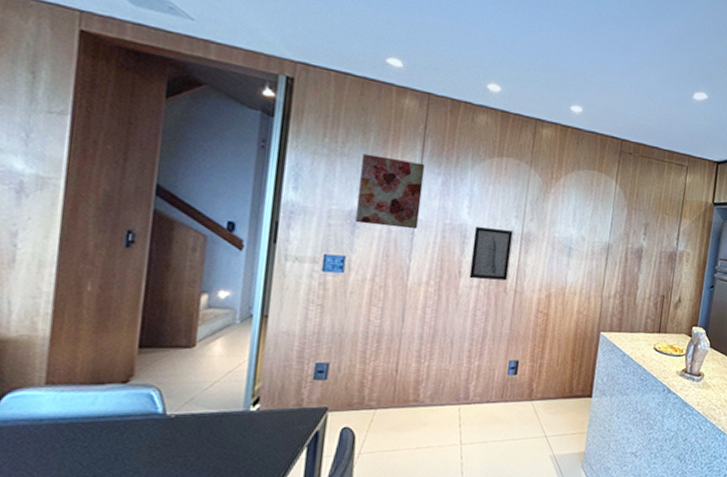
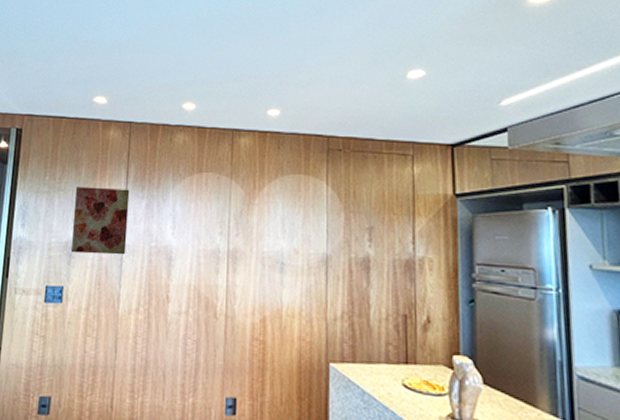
wall art: present [469,227,513,281] -> none [177,247,218,304]

